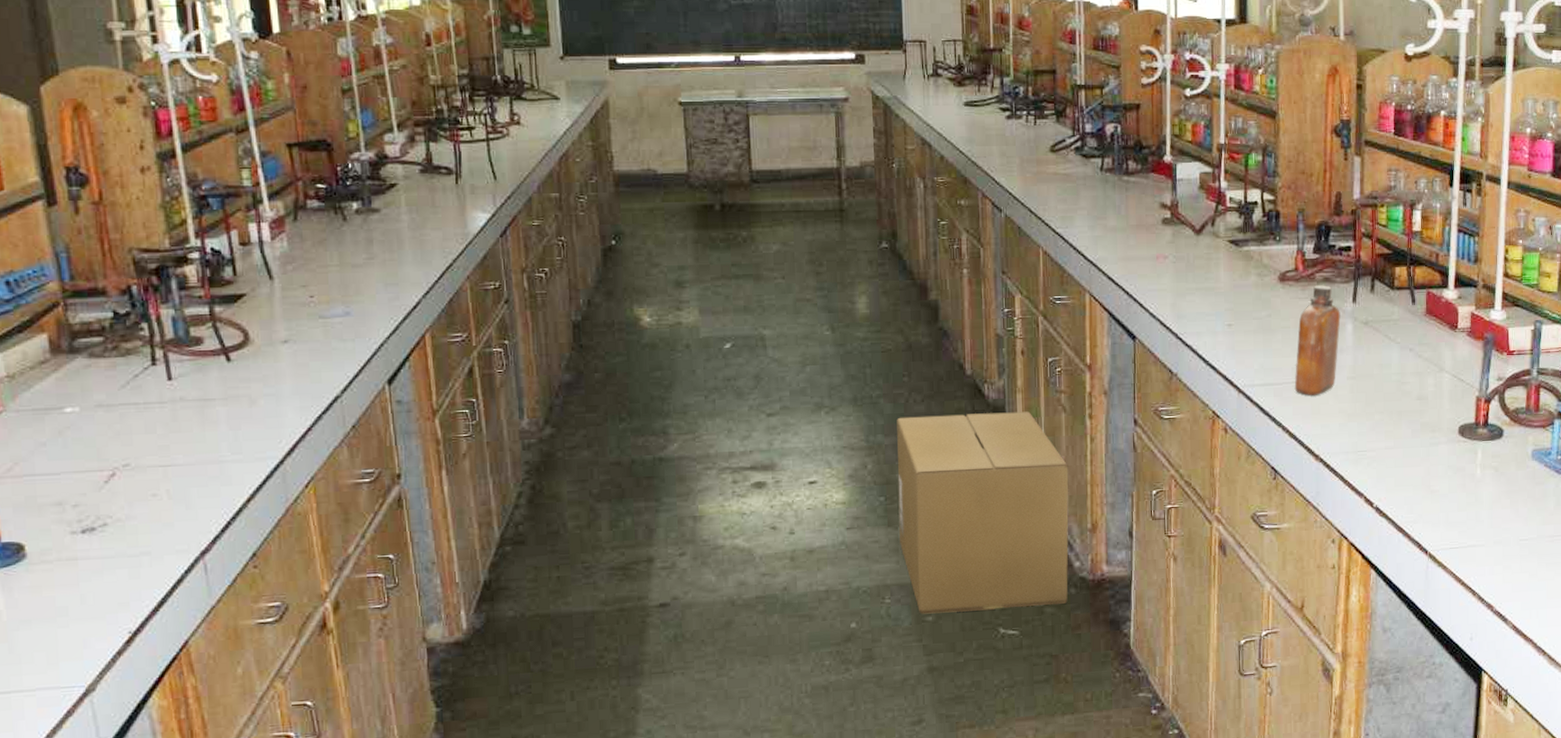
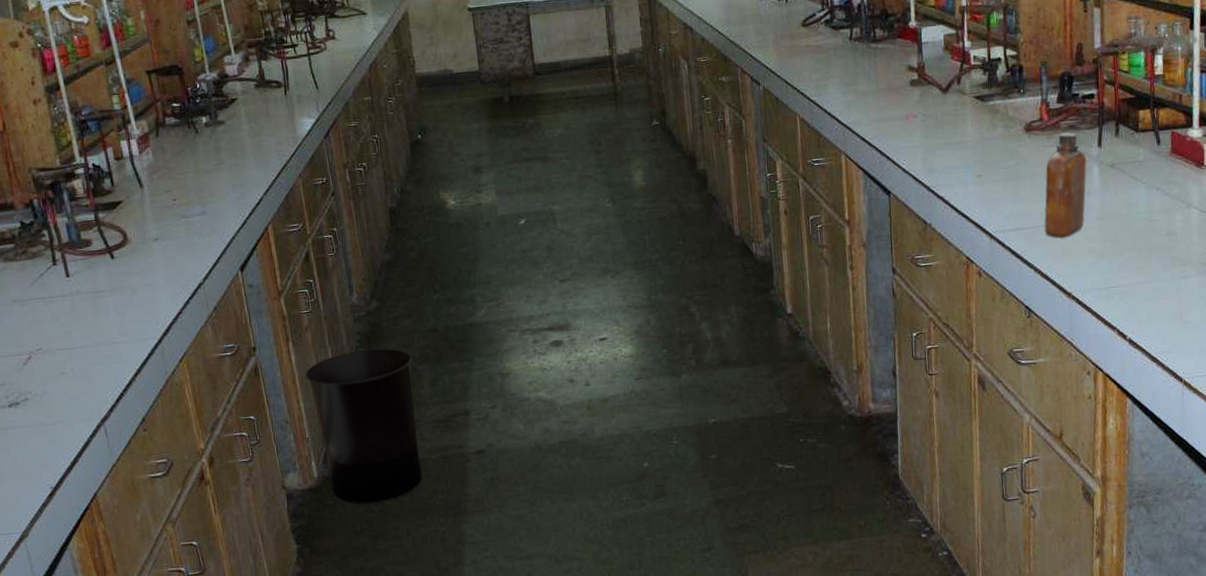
waste bin: none [460,481,593,662] -> present [305,348,422,504]
box: present [897,411,1069,614] -> none [675,266,839,453]

